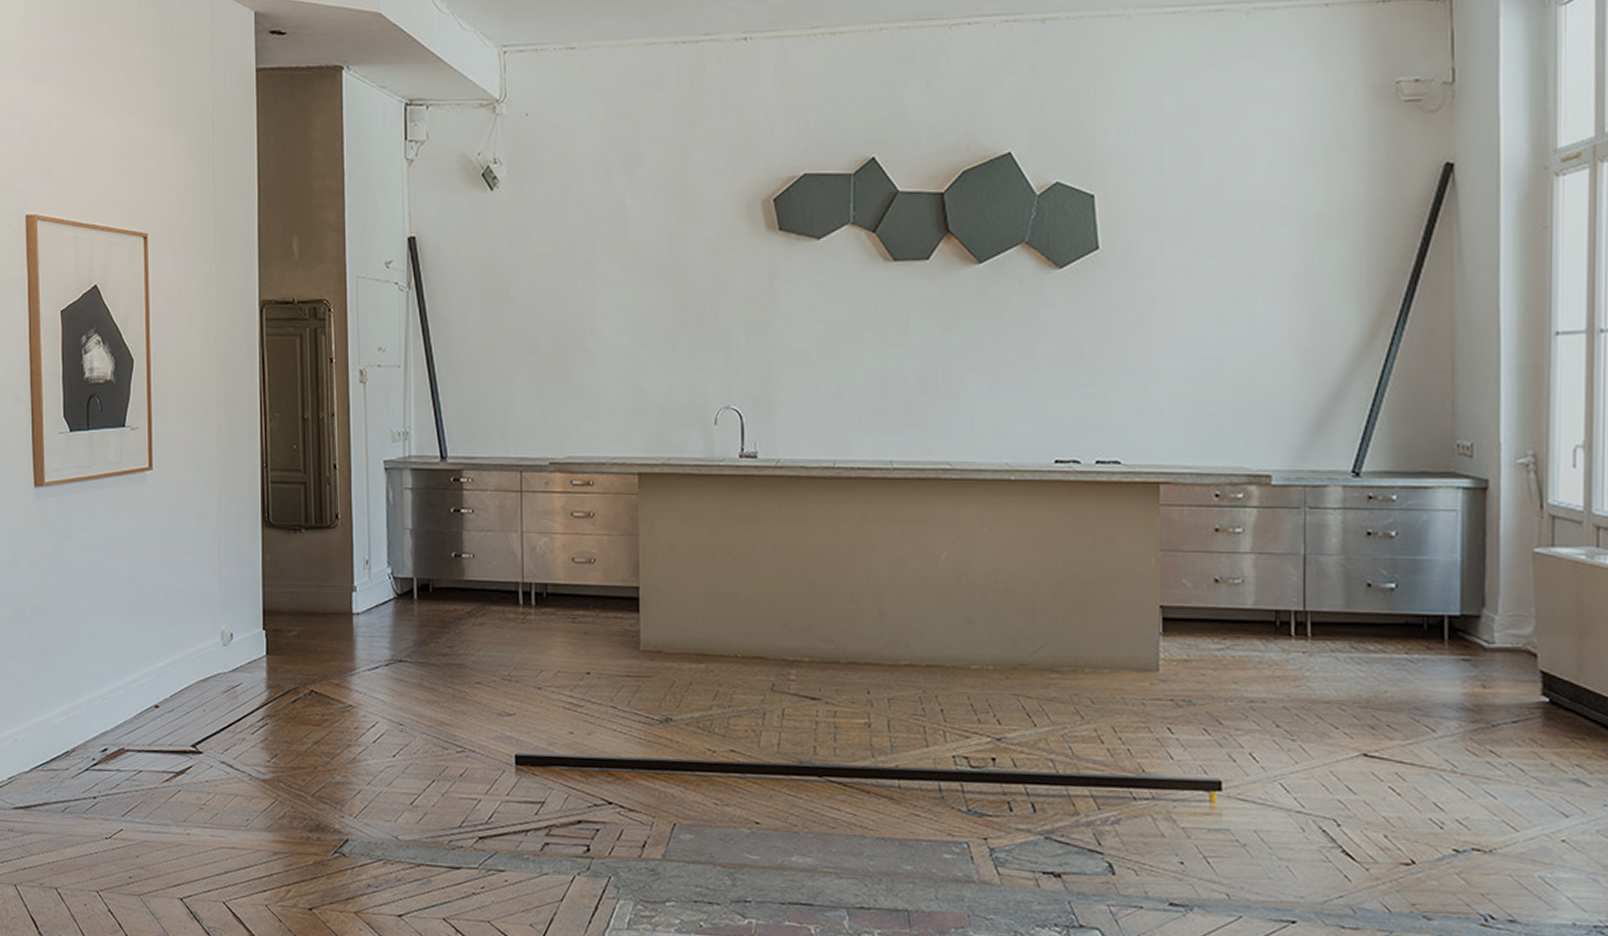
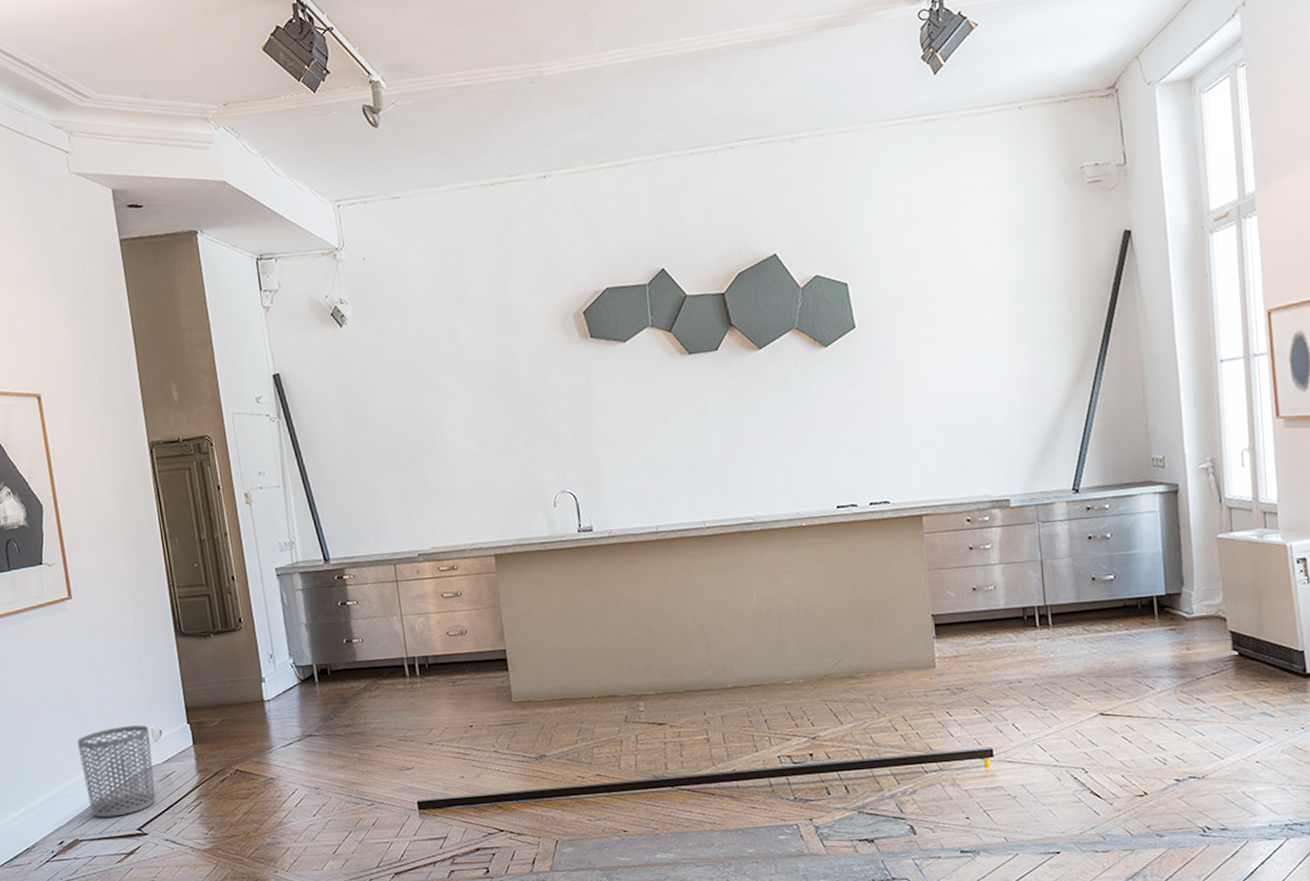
waste bin: none [137,622,219,728] -> present [77,724,156,818]

